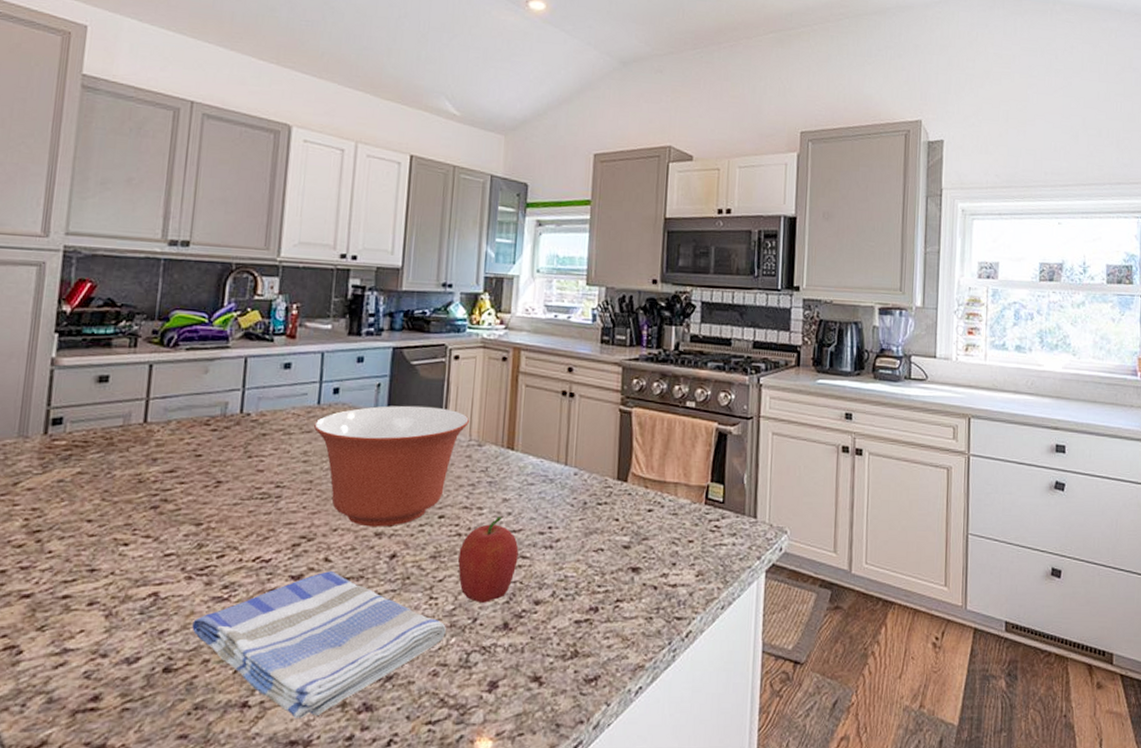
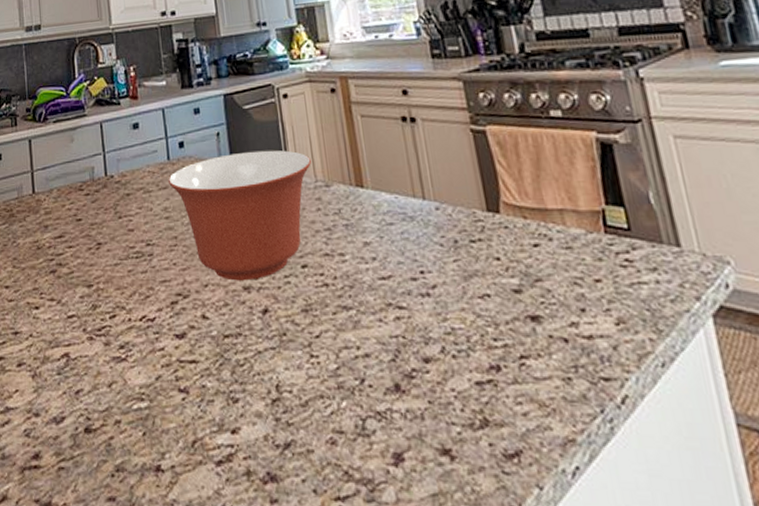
dish towel: present [192,571,446,720] -> none [101,329,335,487]
fruit: present [458,516,519,603] -> none [330,262,395,361]

